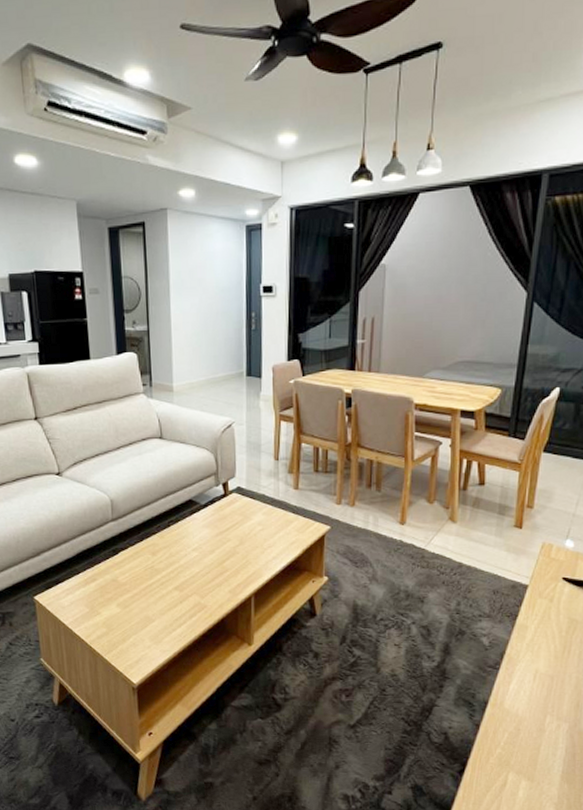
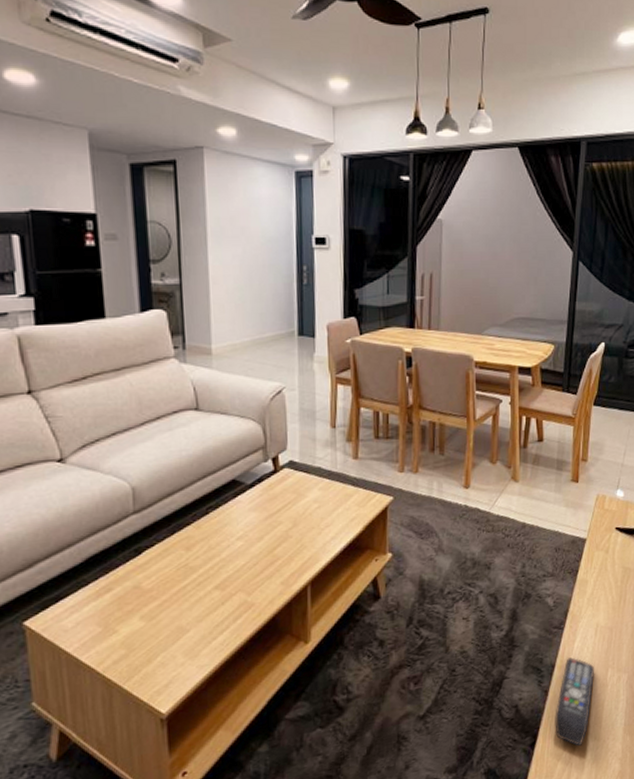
remote control: none [485,698,532,782] -> present [555,657,595,746]

